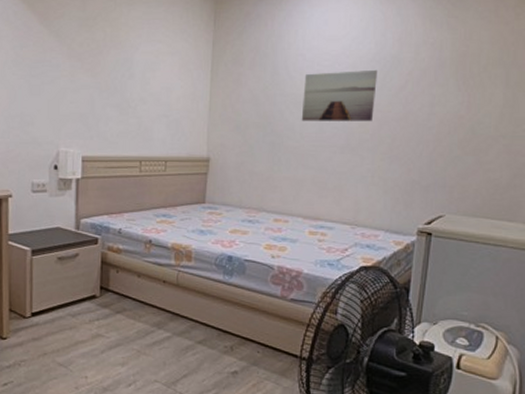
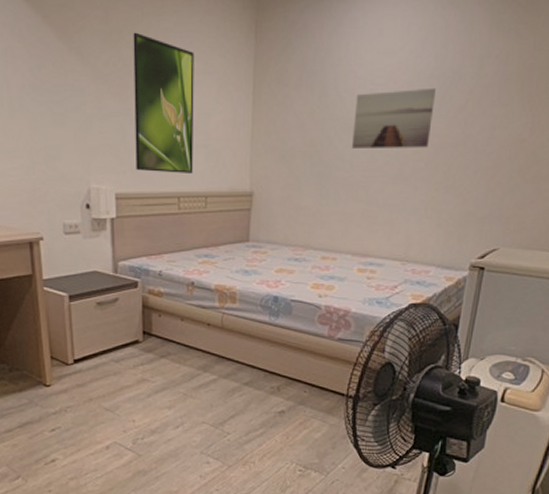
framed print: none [102,19,159,140] -> present [133,32,194,173]

